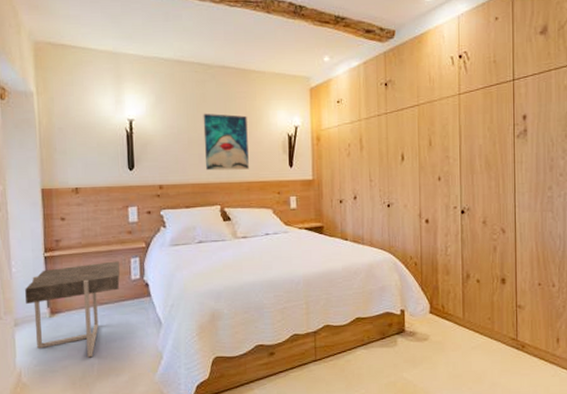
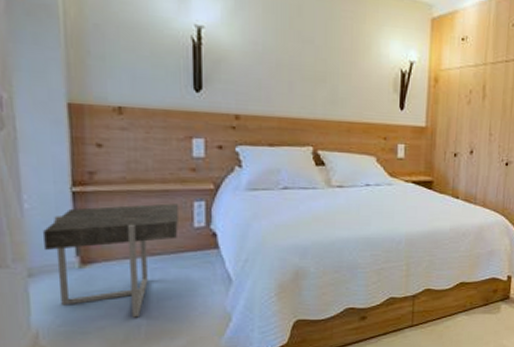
wall art: present [203,114,249,171] -> none [296,32,353,107]

